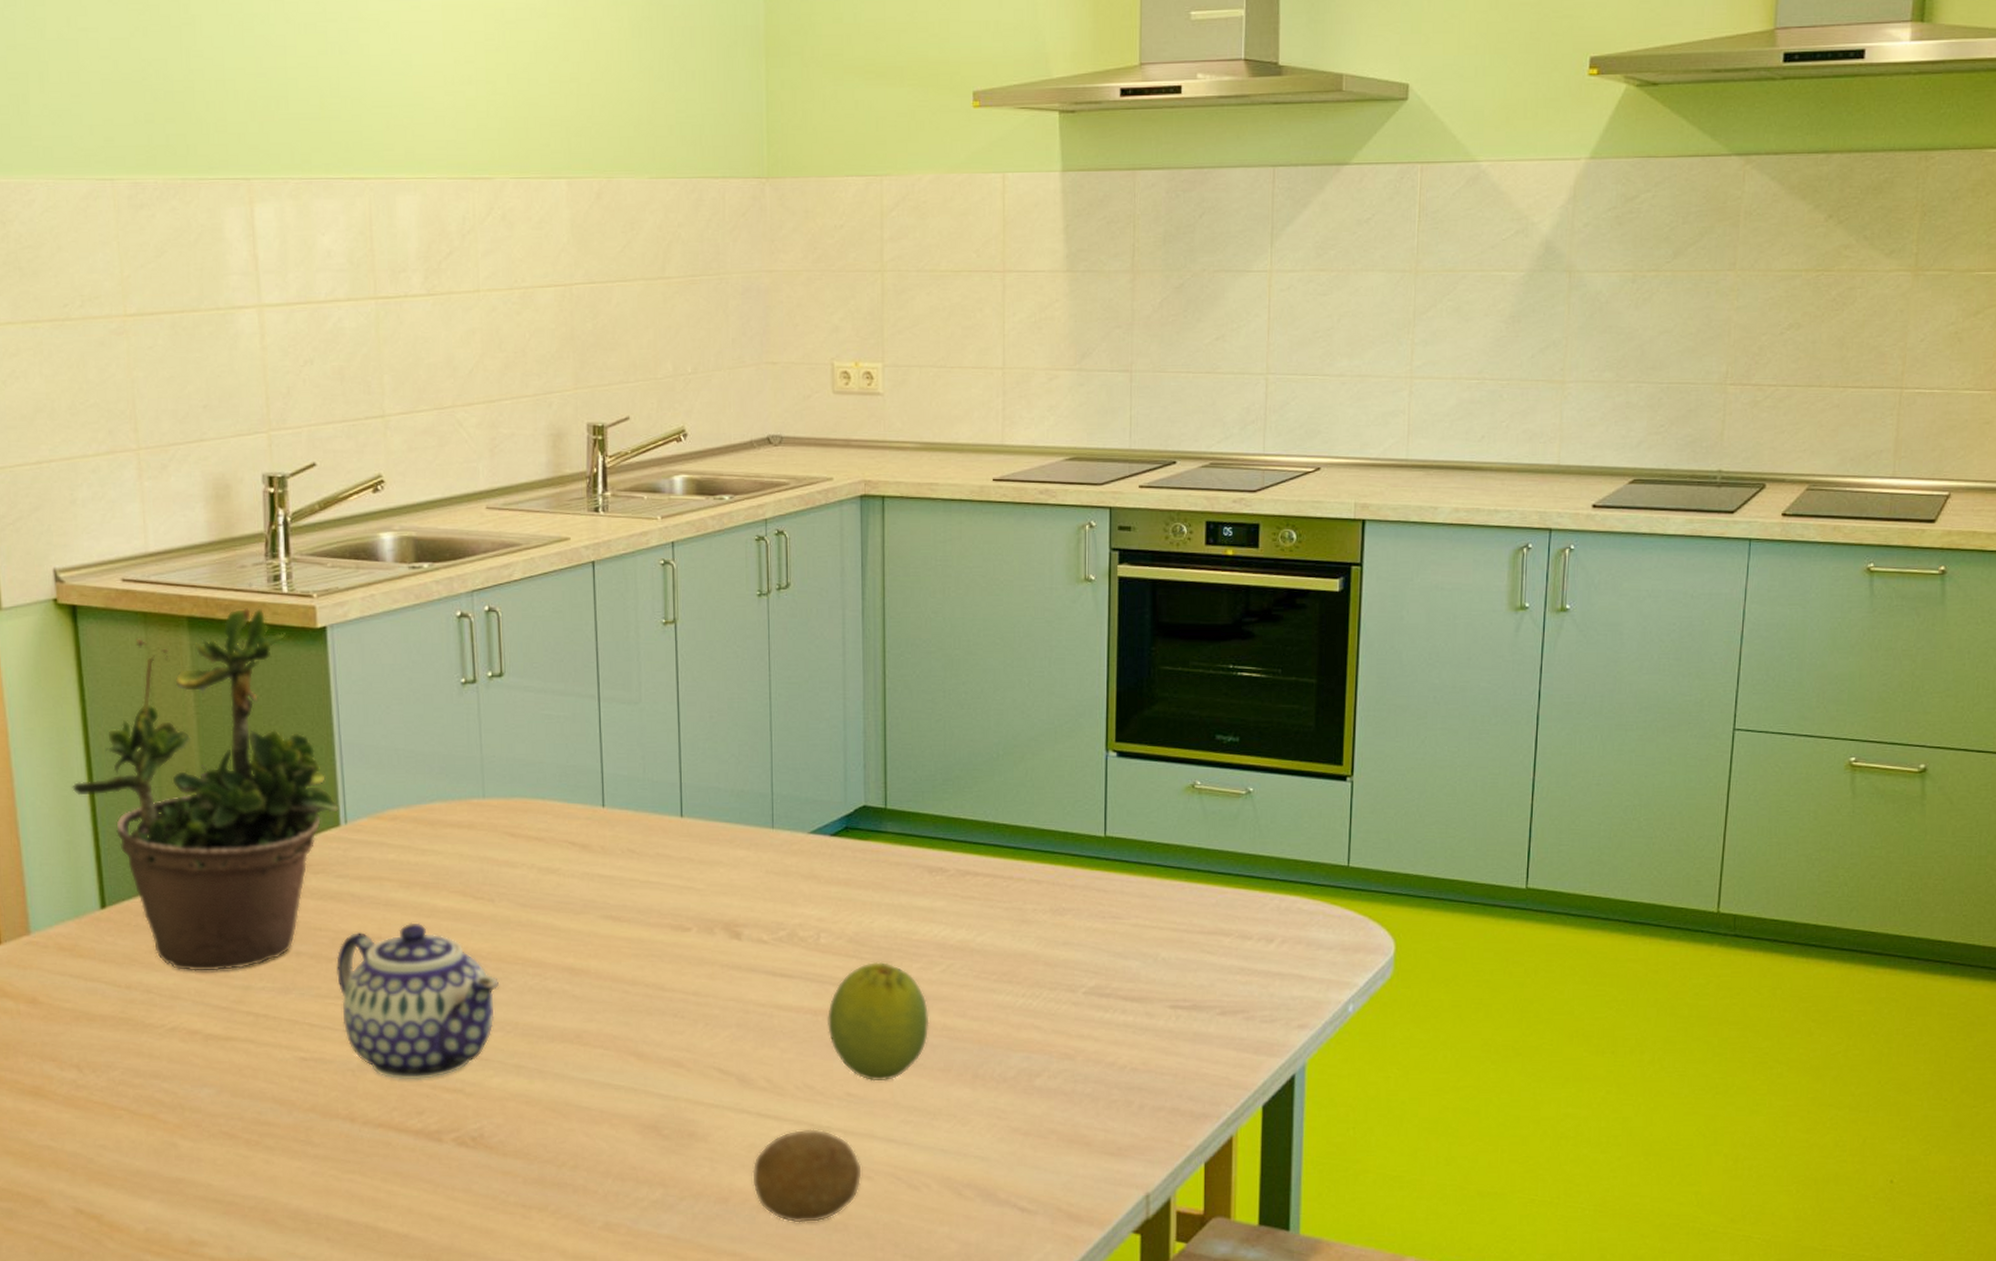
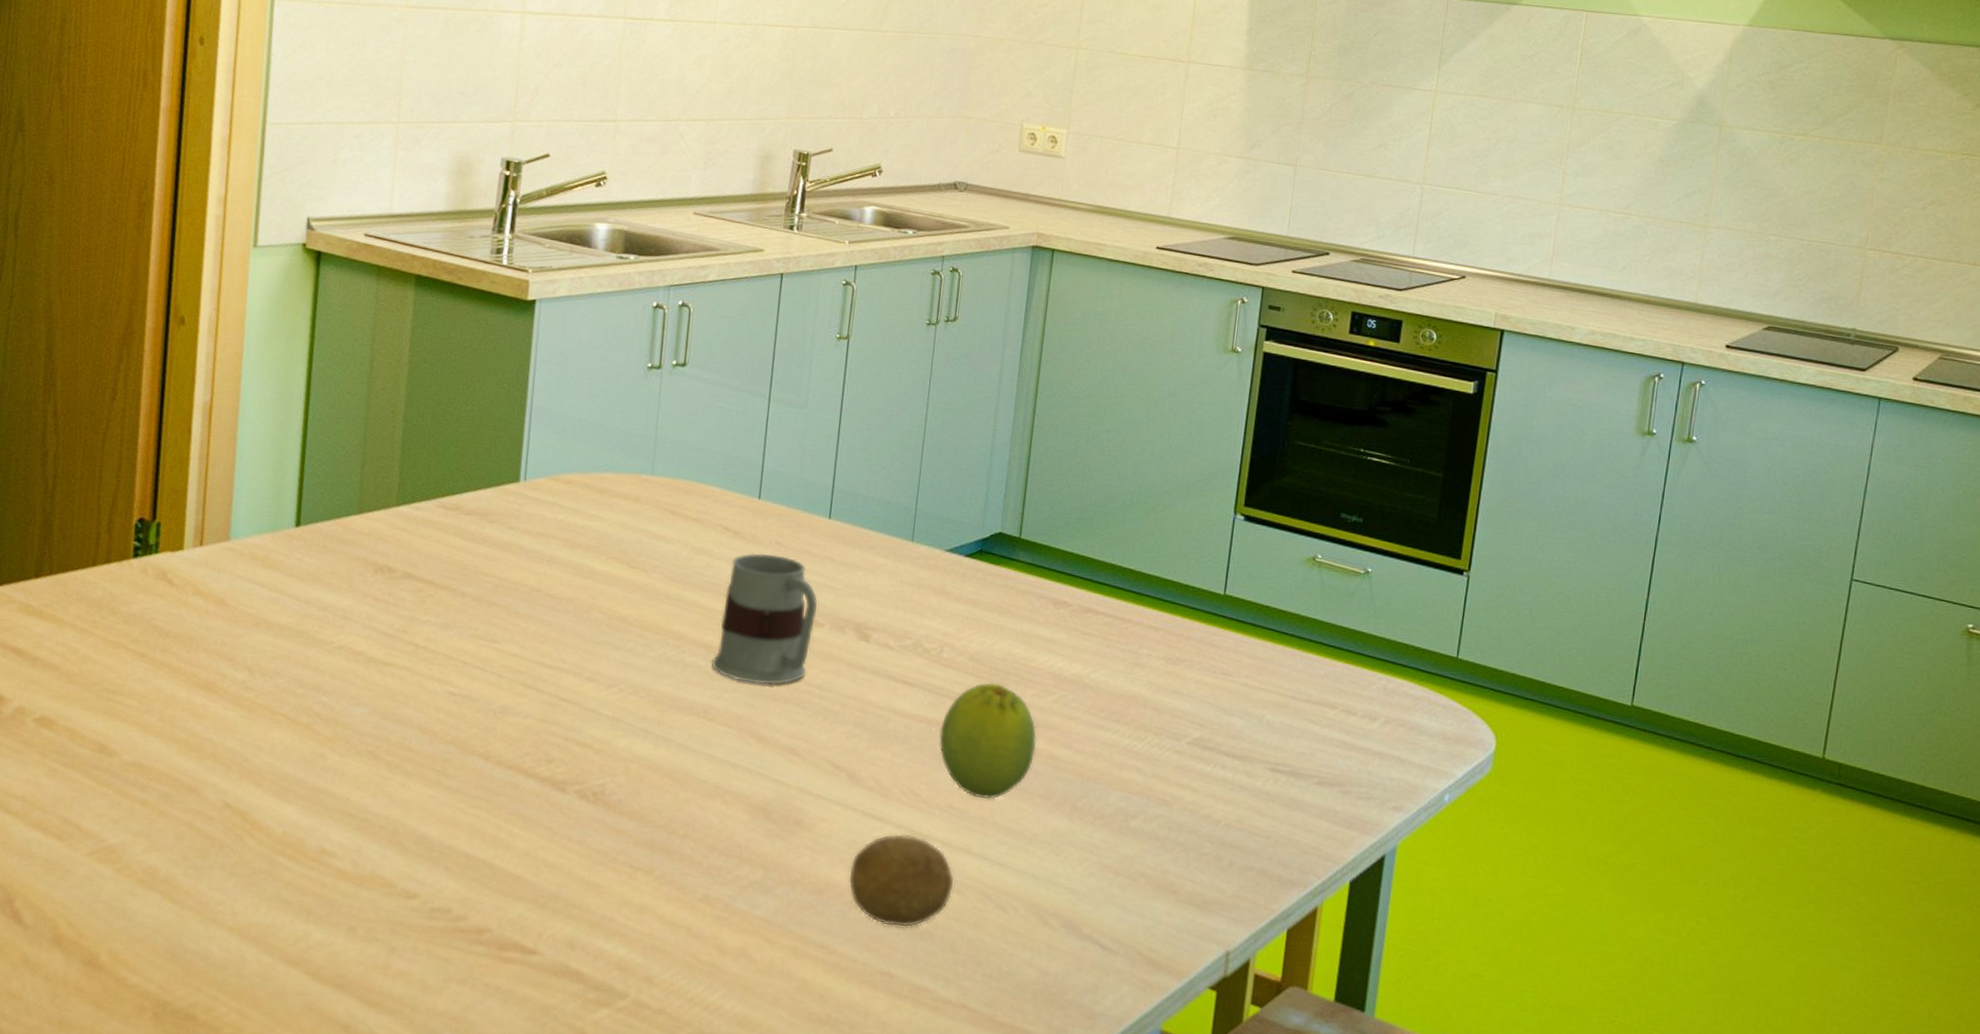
potted plant: present [72,582,339,971] -> none [289,252,522,601]
teapot: present [336,922,499,1080] -> none [493,580,640,730]
mug: none [577,863,682,1000] -> present [711,553,817,685]

